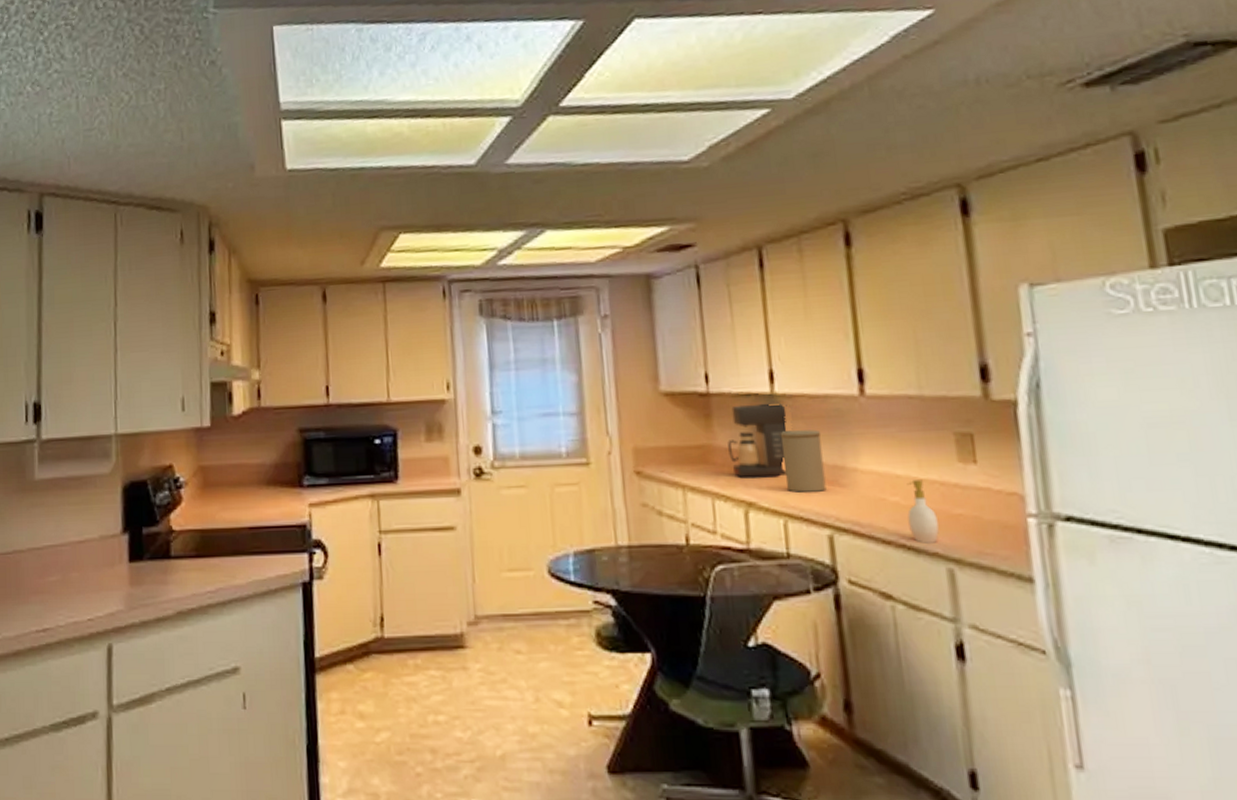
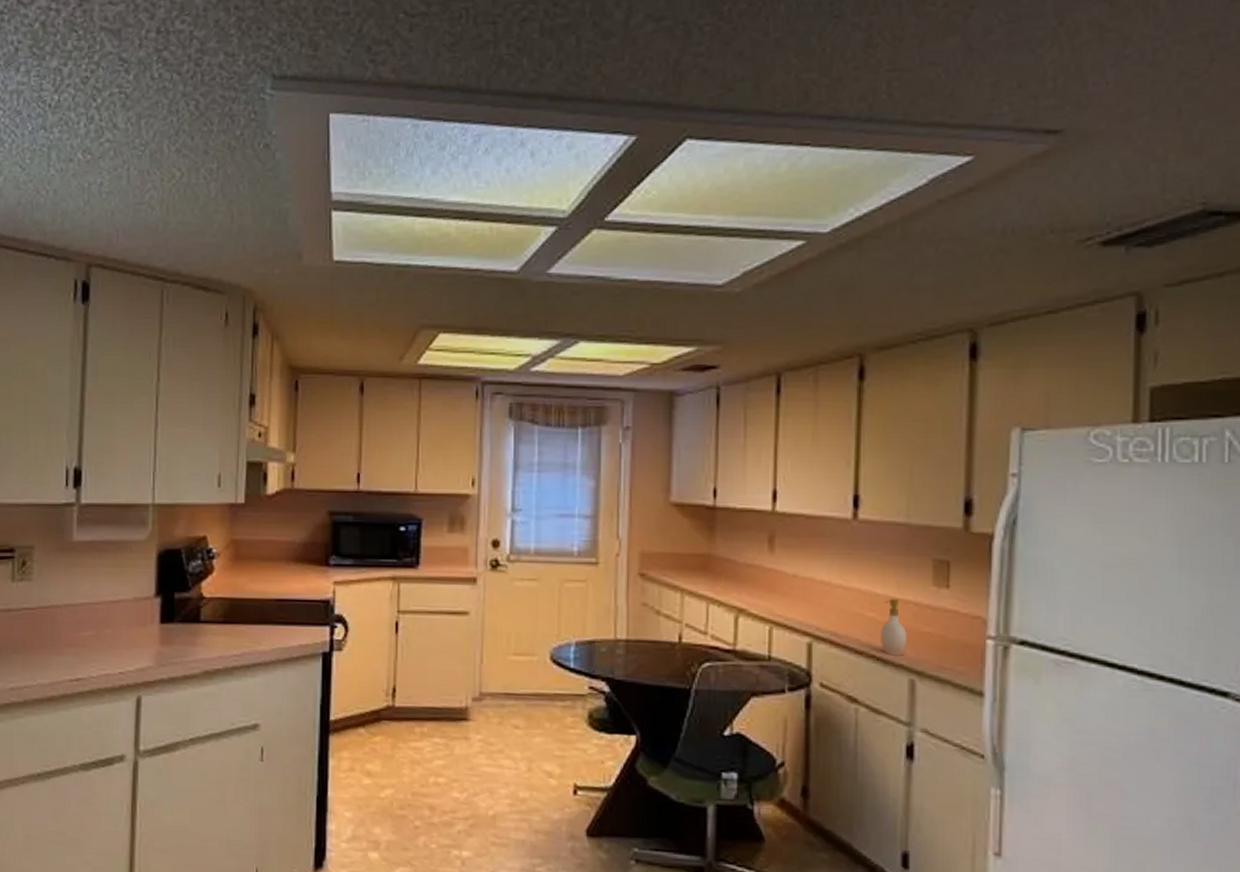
coffee maker: present [728,404,790,477] -> none [727,521,786,587]
canister: present [780,430,827,493] -> none [775,547,813,603]

